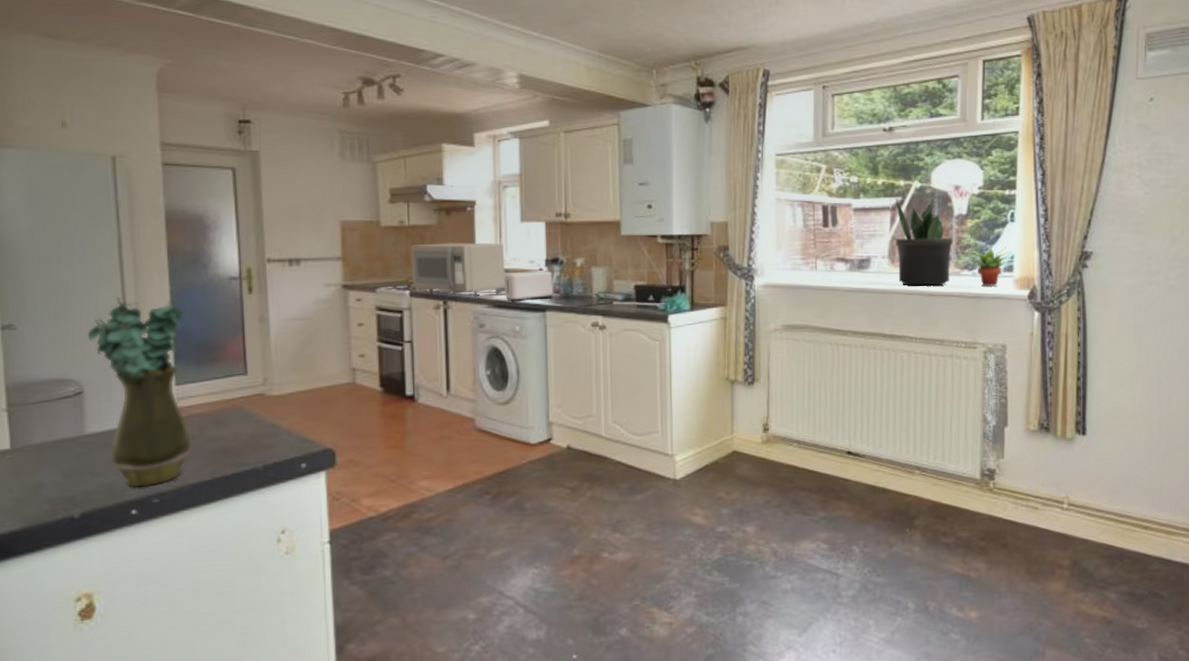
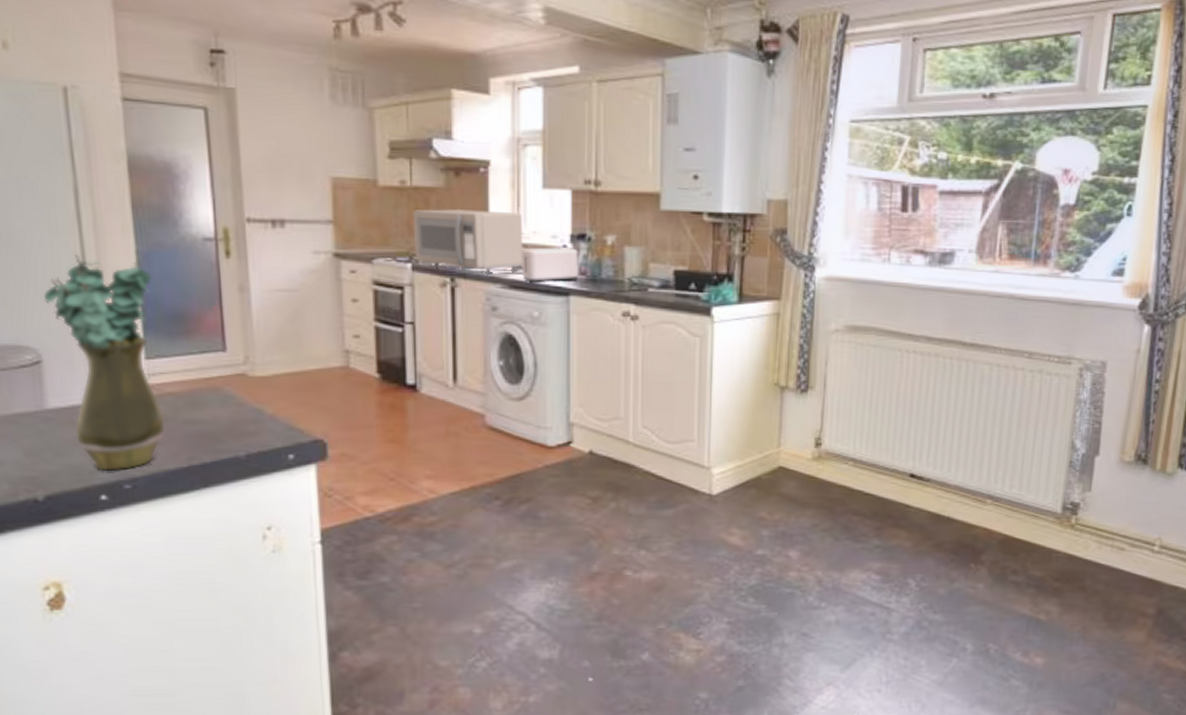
planter: present [895,199,953,286] -> none [986,181,1055,288]
succulent plant: present [965,247,1011,287] -> none [1069,246,1123,292]

